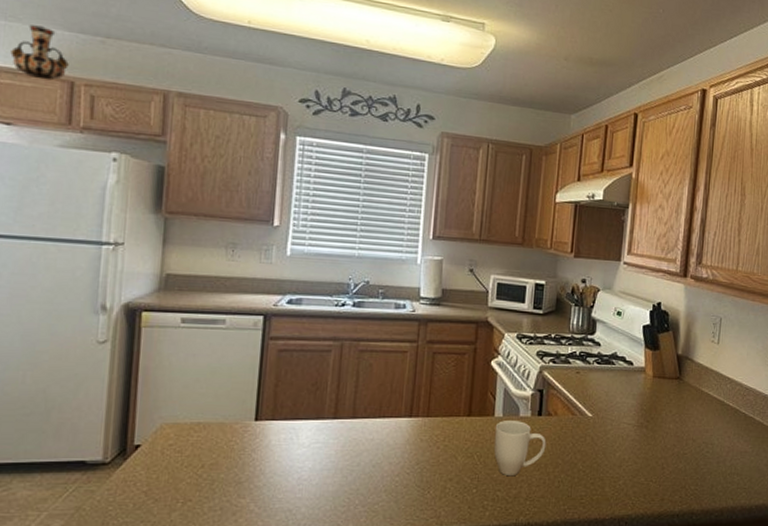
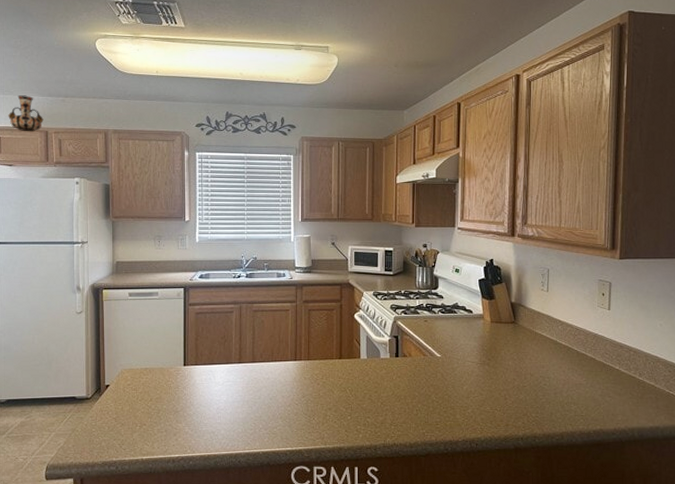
mug: present [493,419,547,477] -> none [361,361,404,406]

